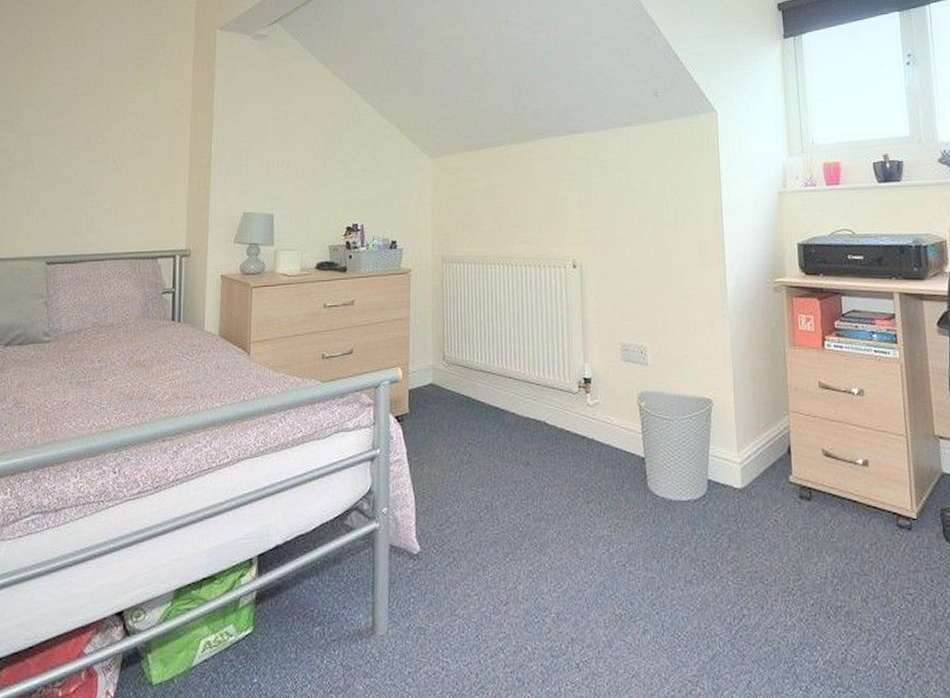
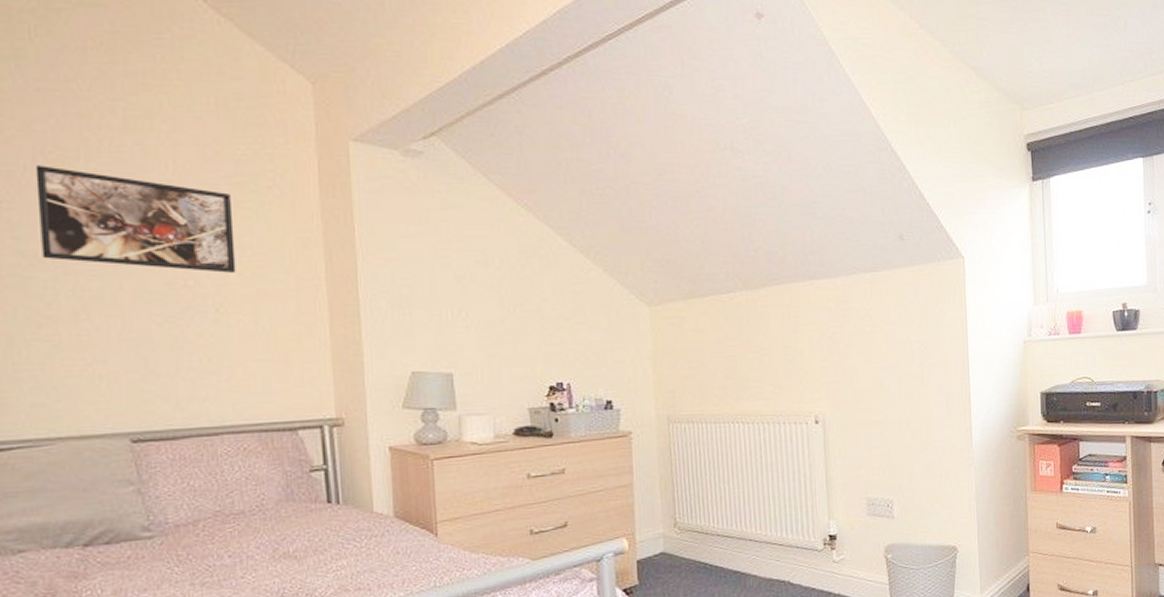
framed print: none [11,57,134,133] -> present [35,165,236,273]

